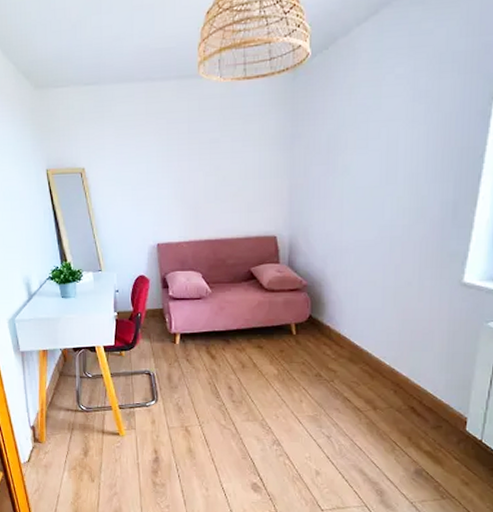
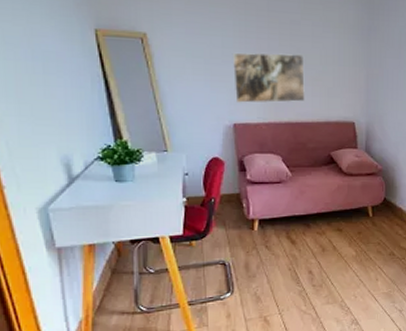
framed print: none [155,172,224,224] -> present [232,52,305,103]

